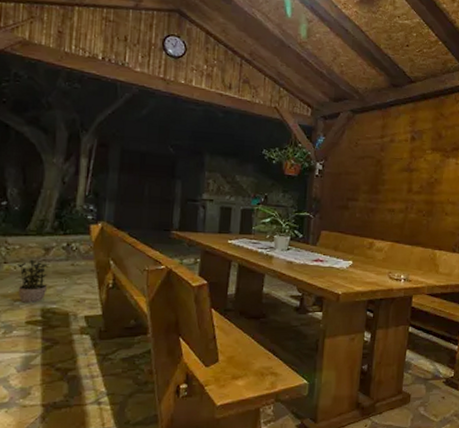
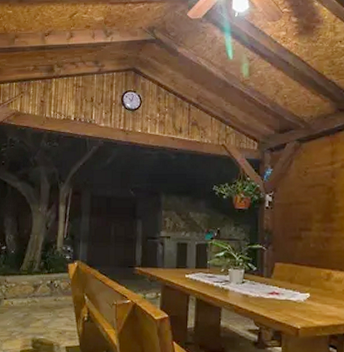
potted plant: present [16,259,49,303] -> none [13,295,38,334]

